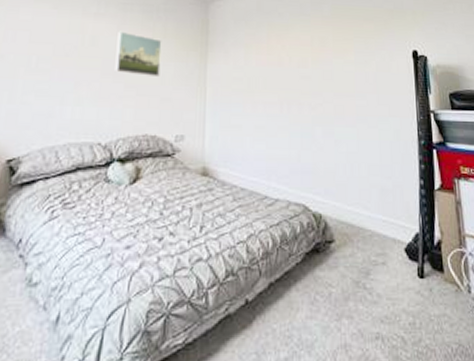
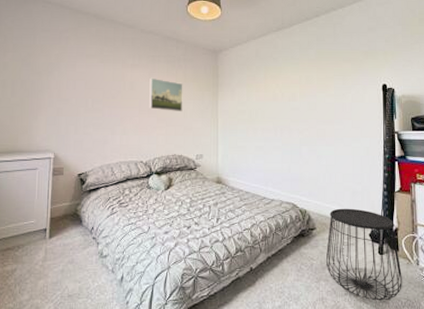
side table: none [349,212,451,347] -> present [326,208,402,301]

